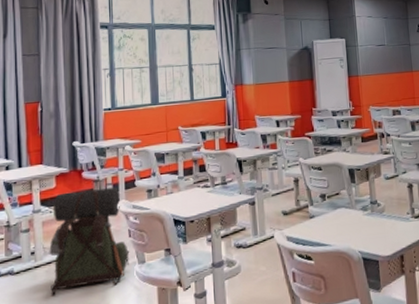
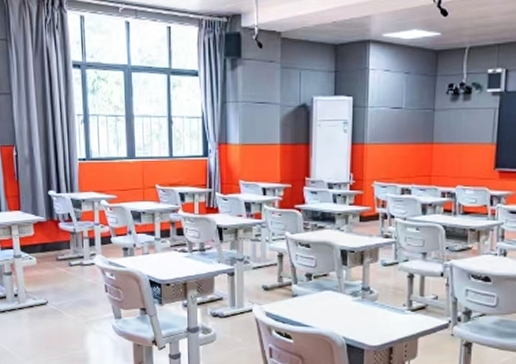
backpack: present [49,187,130,295] -> none [30,240,107,336]

